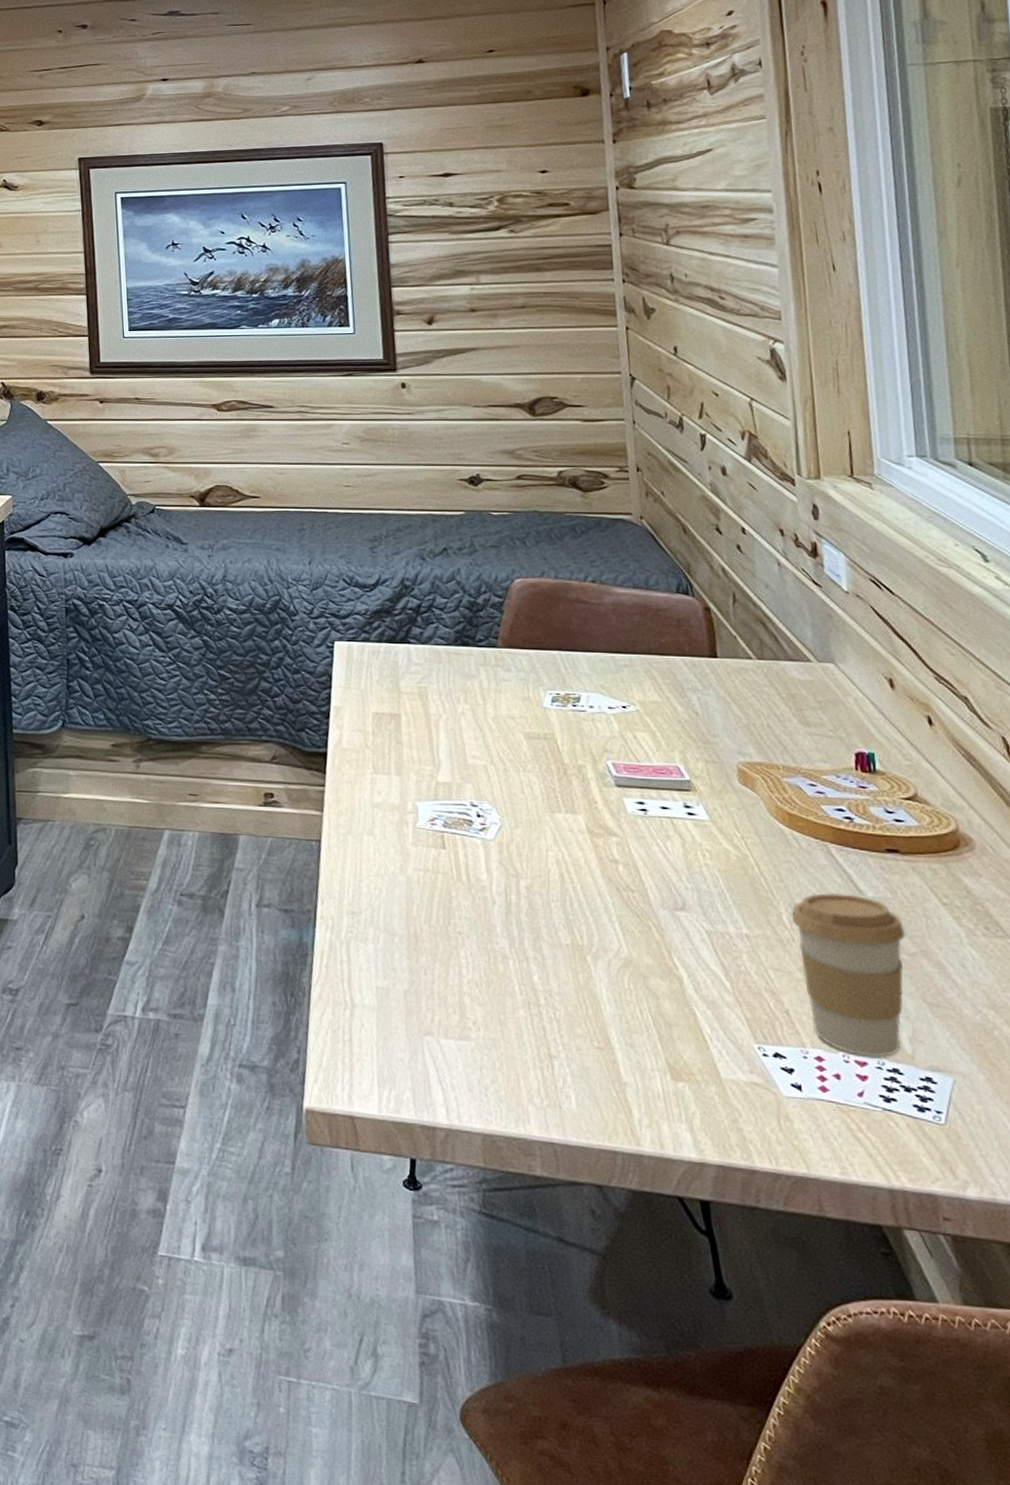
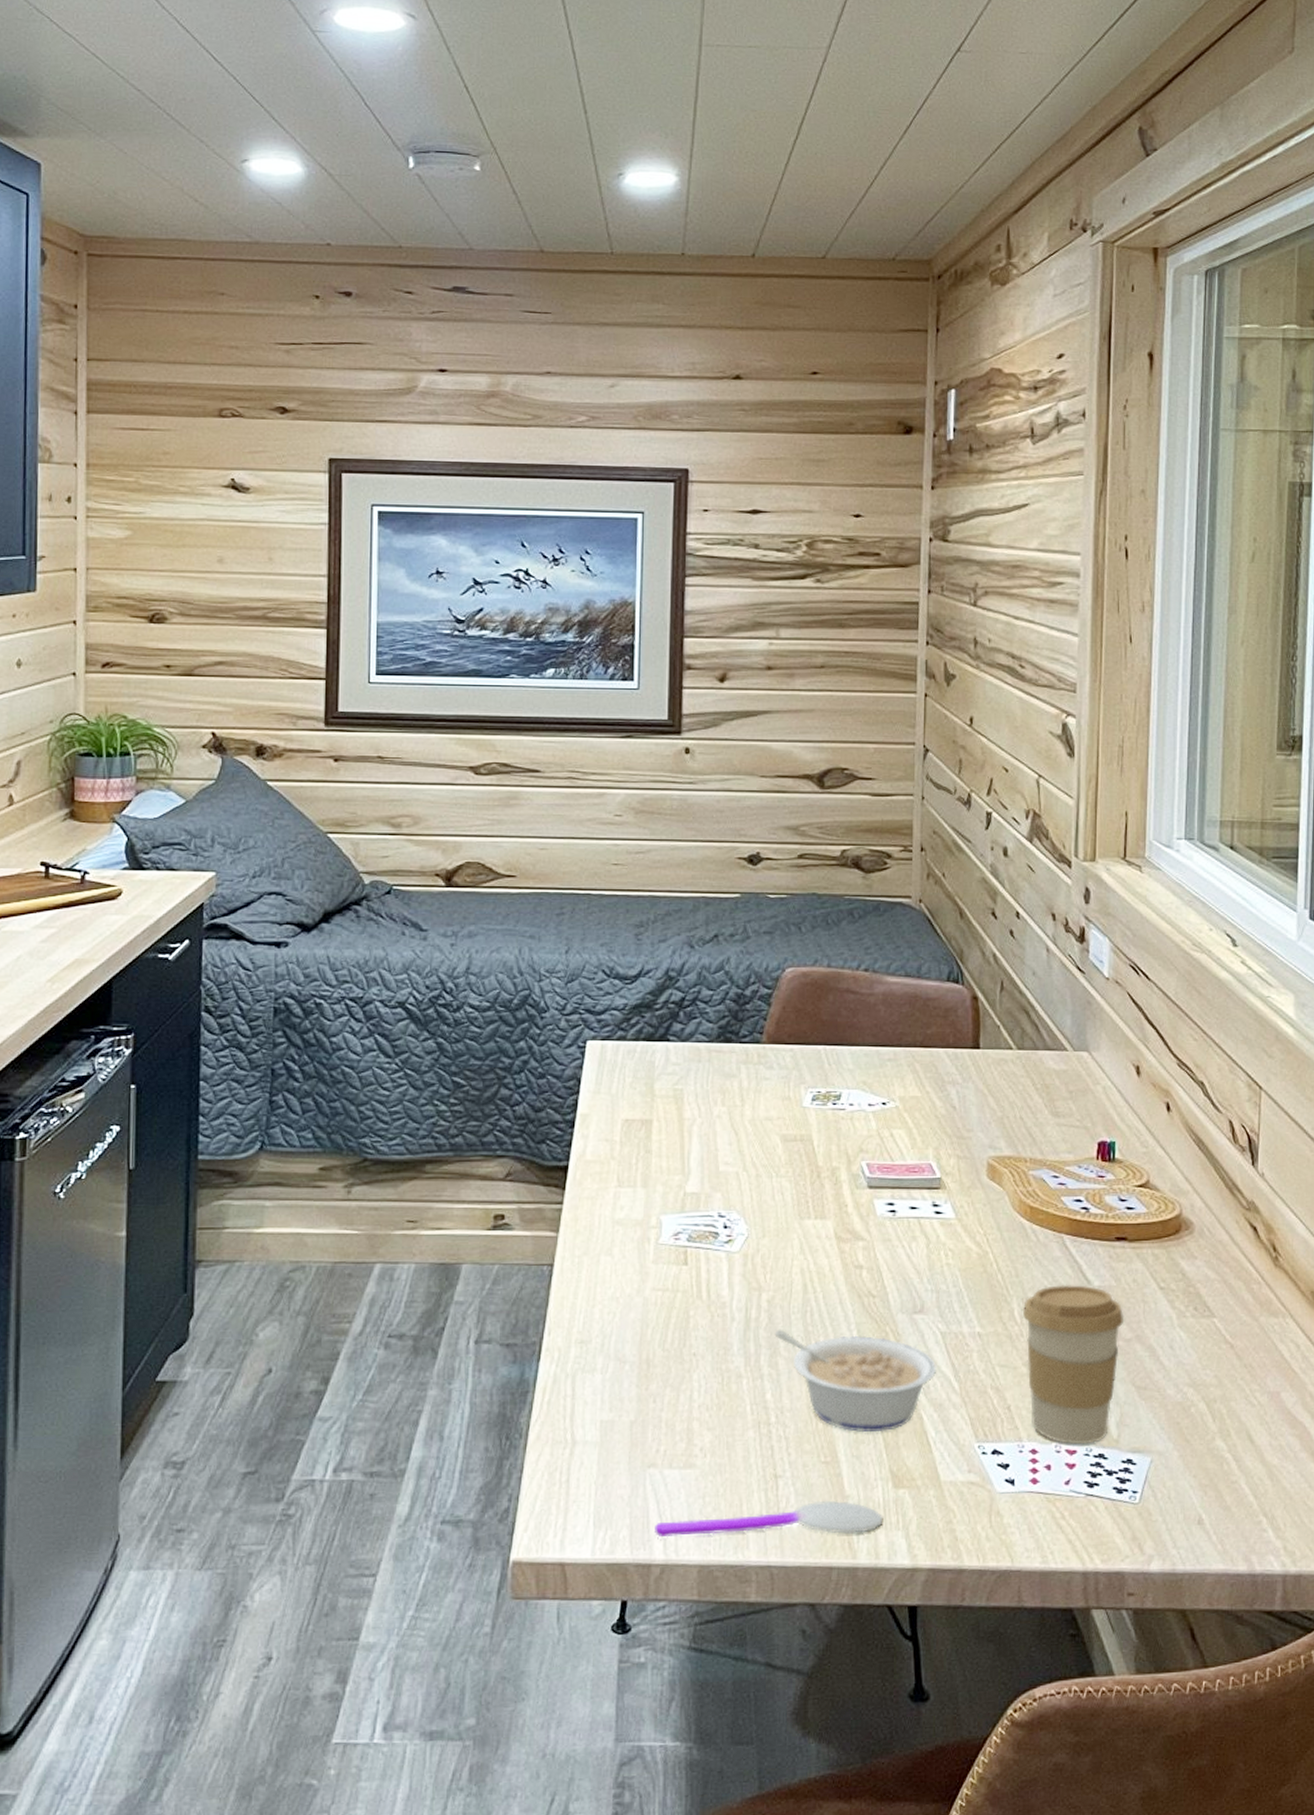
spoon: none [436,1085,665,1121] -> present [655,1500,883,1538]
legume: none [536,915,706,1024] -> present [774,1329,937,1432]

